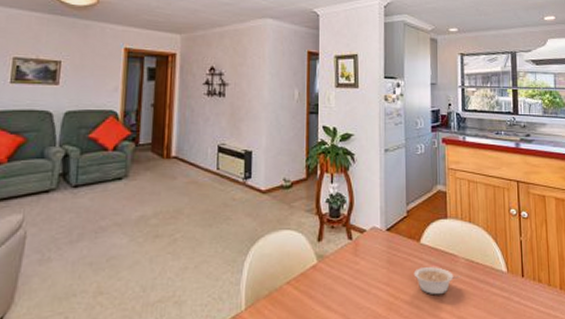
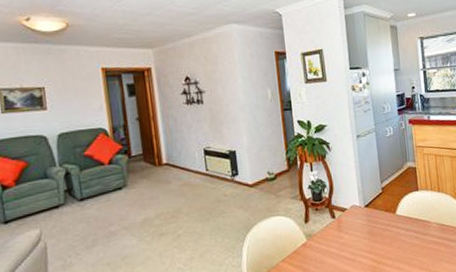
legume: present [413,267,461,295] -> none [392,233,434,257]

